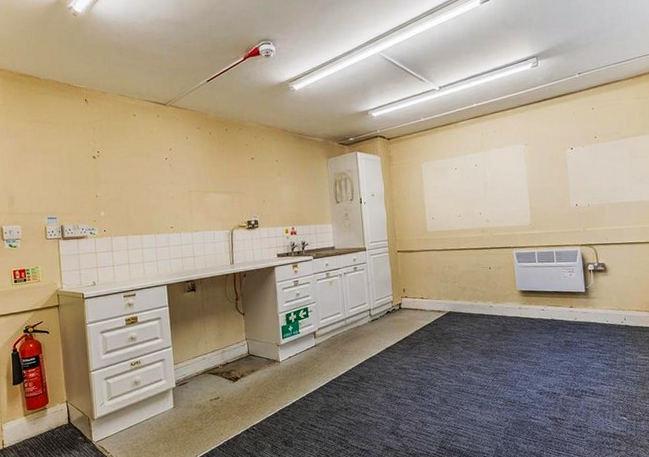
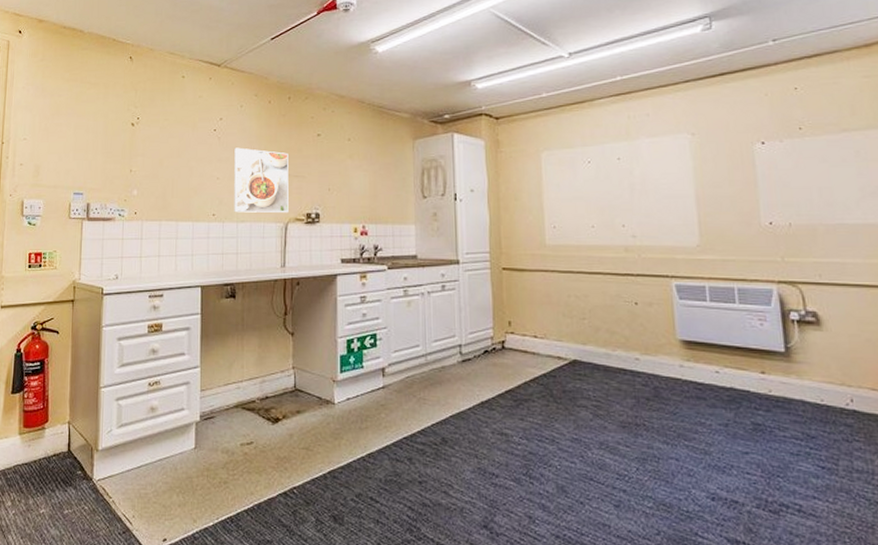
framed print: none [184,172,233,225] -> present [234,147,288,213]

